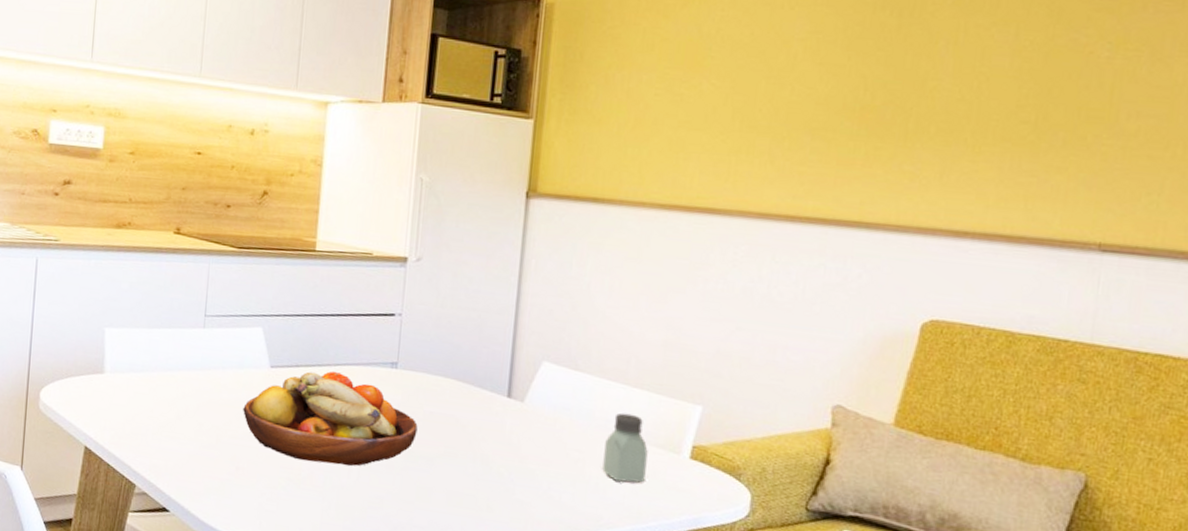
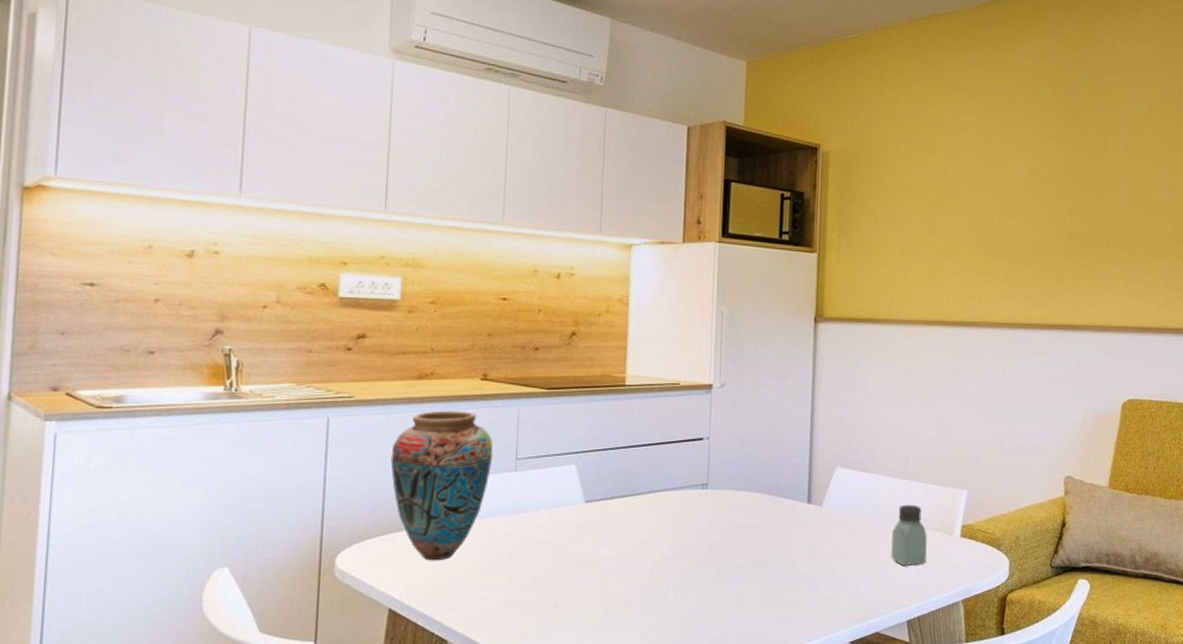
vase: none [90,260,184,407] -> present [390,410,493,561]
fruit bowl: present [243,371,418,467] -> none [559,499,729,590]

